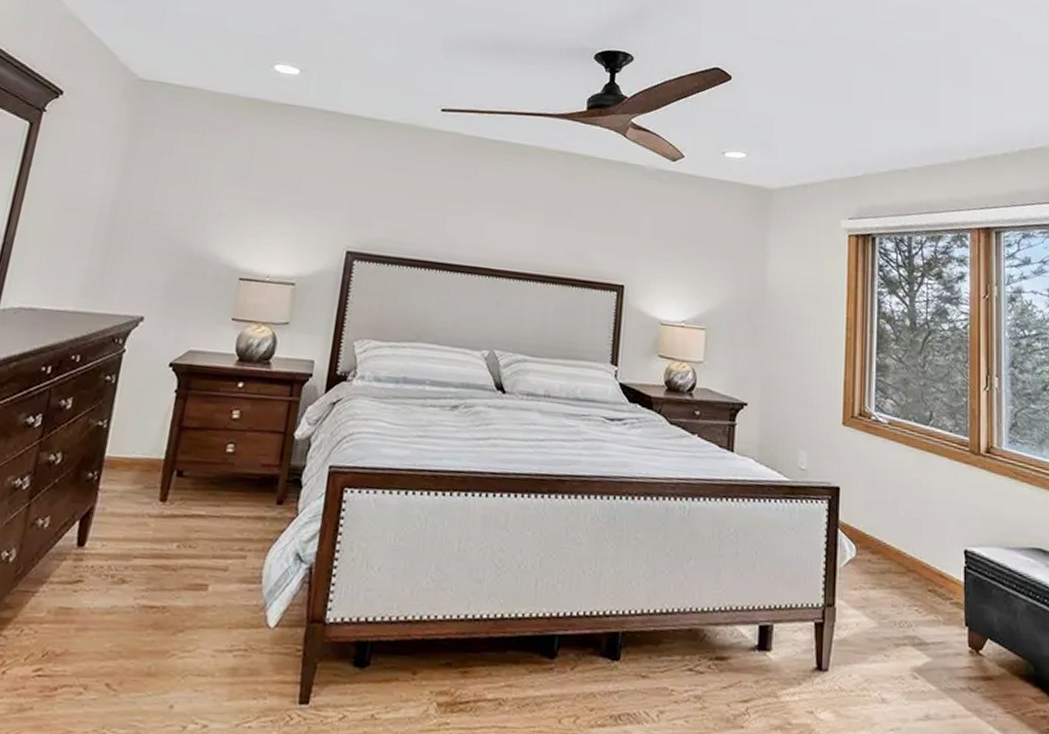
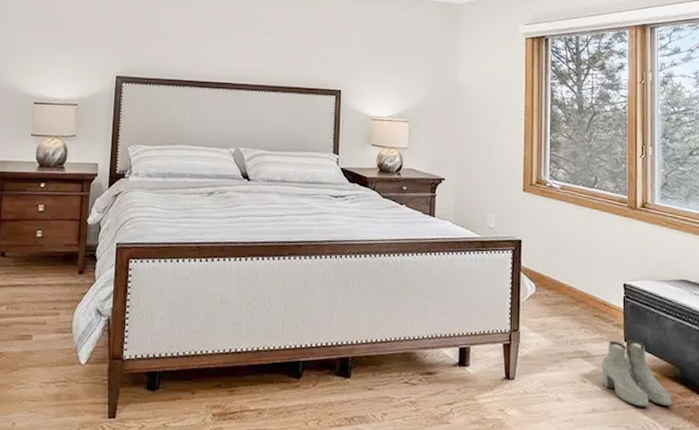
boots: none [937,624,1024,716] -> present [601,340,672,407]

